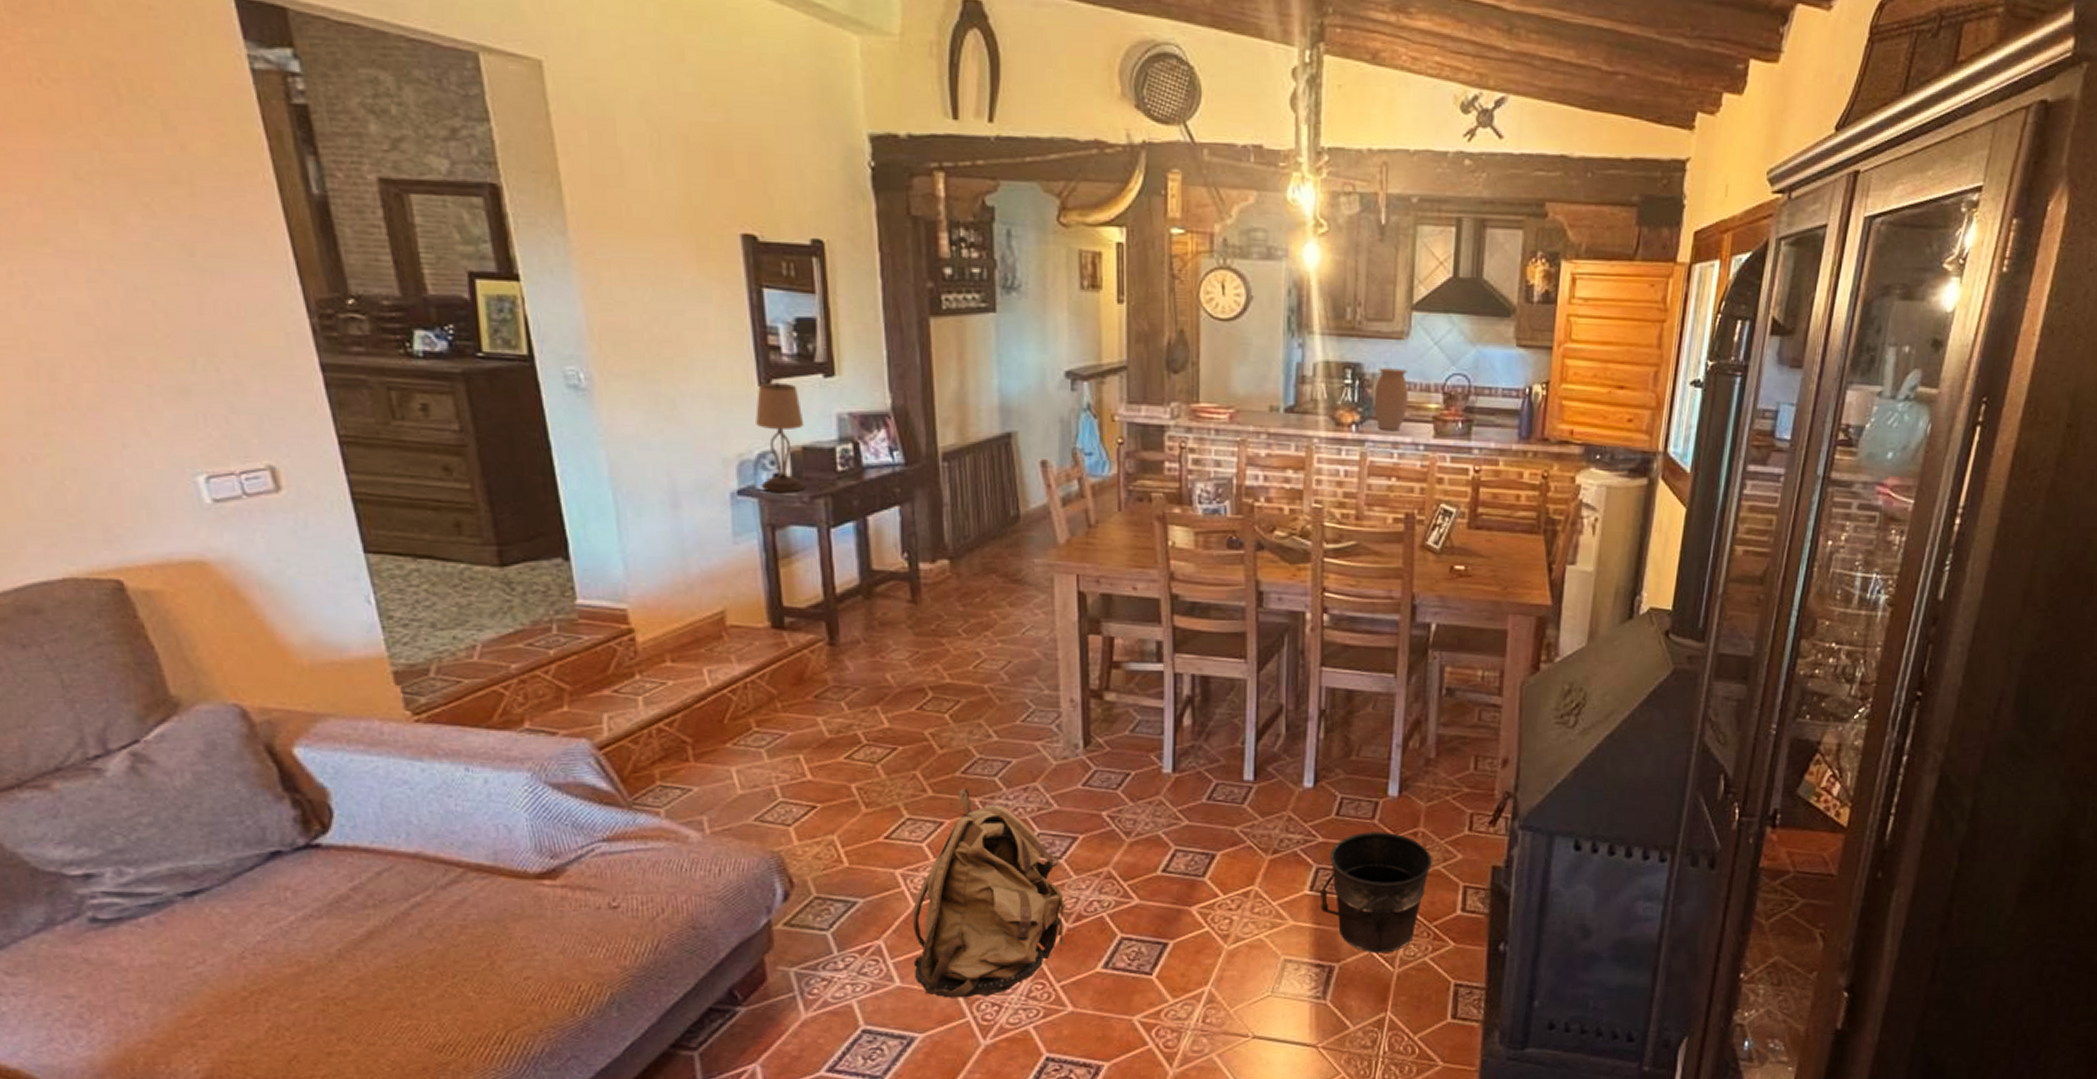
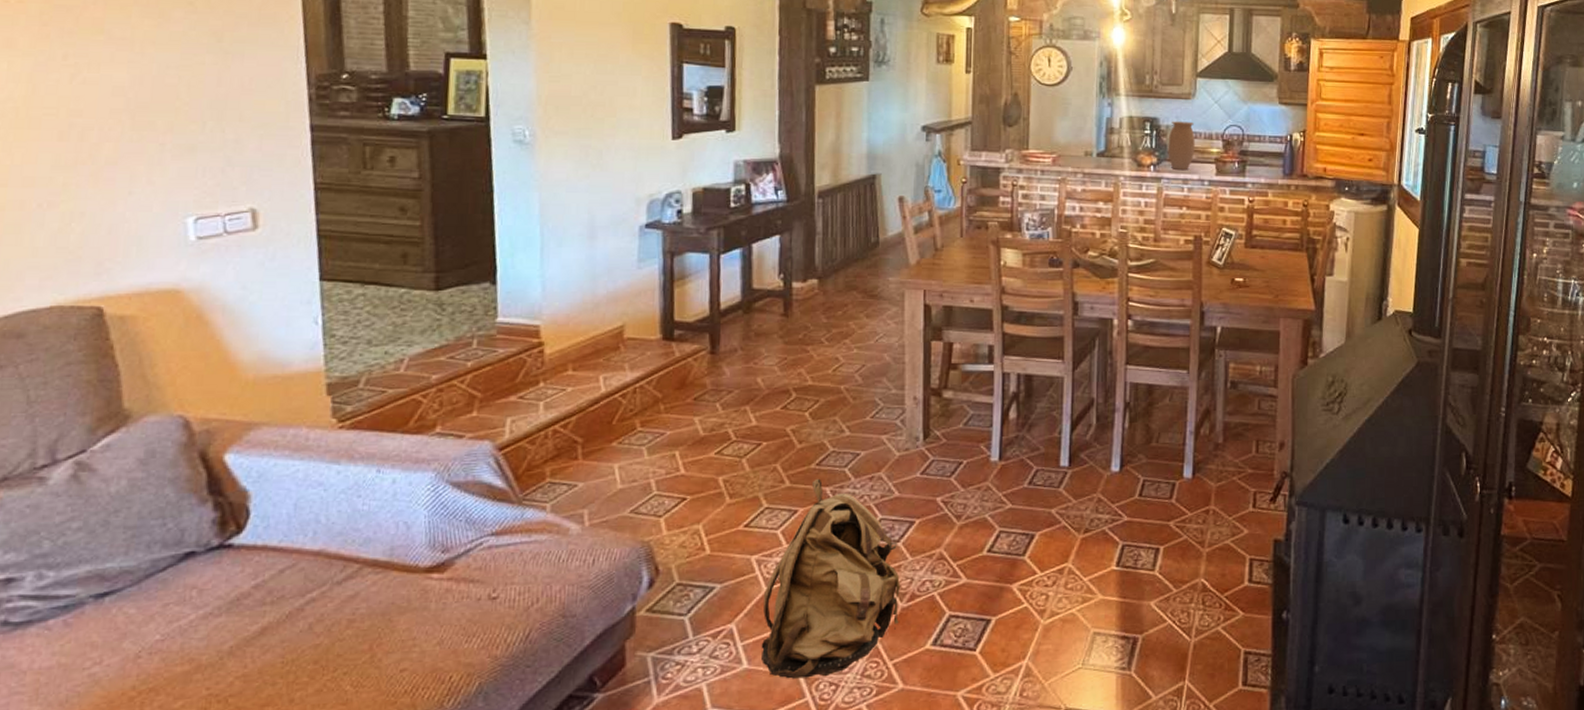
table lamp: present [755,382,806,493] -> none [666,136,707,226]
bucket: present [1319,832,1432,953] -> none [1125,510,1222,624]

